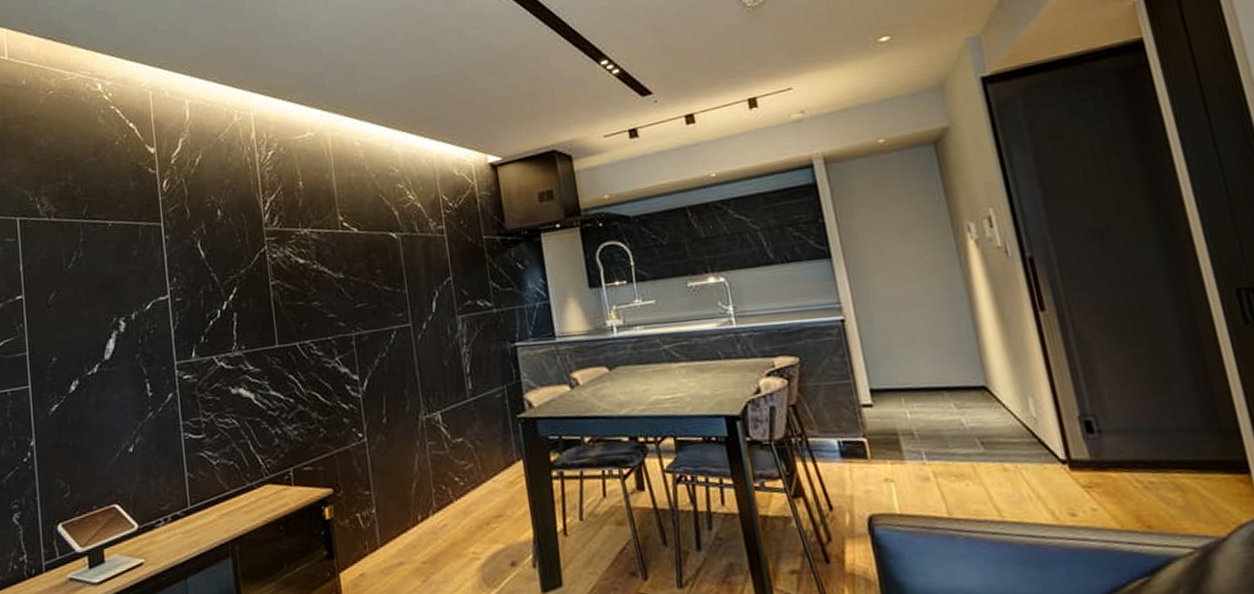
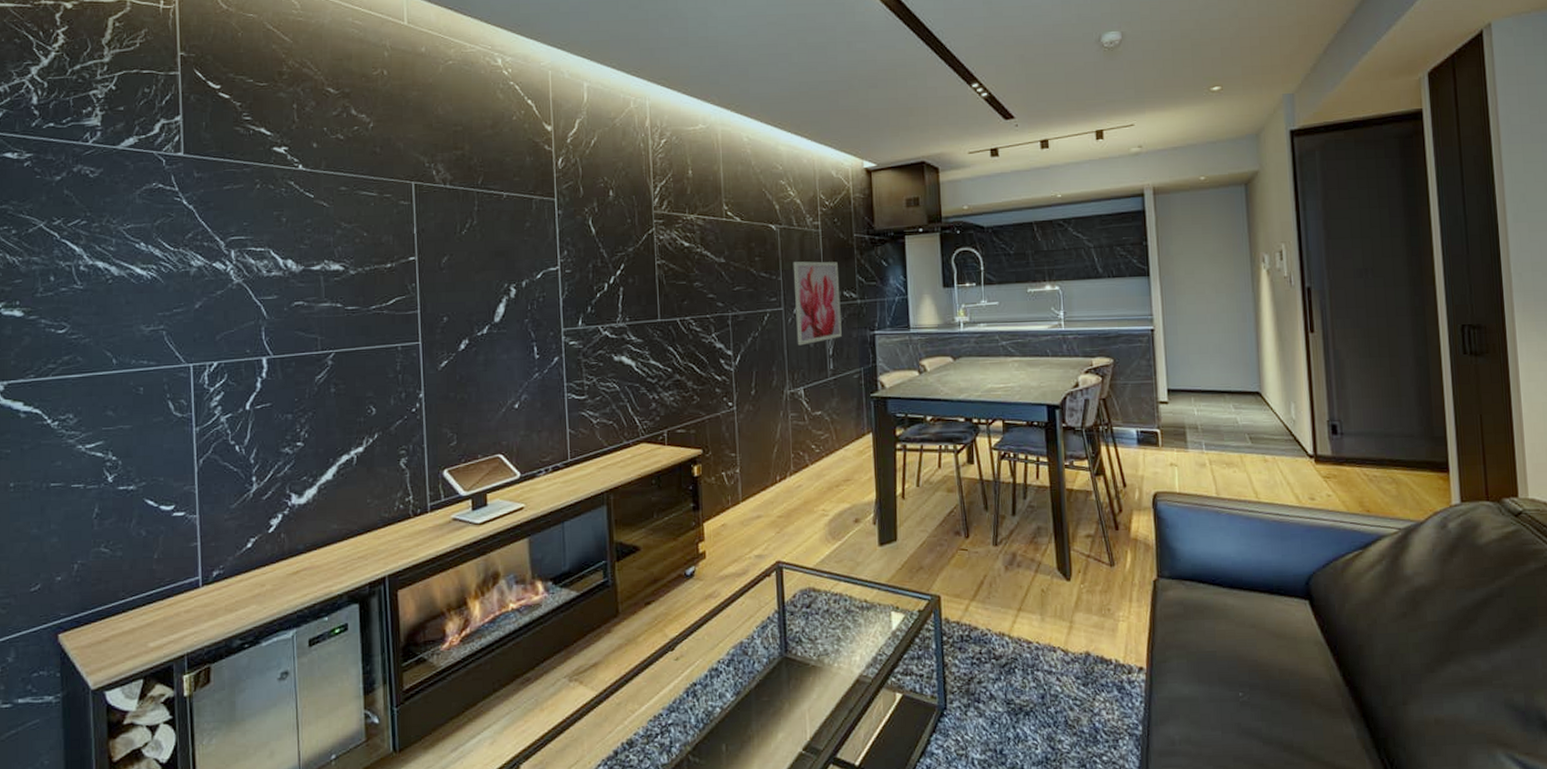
wall art: none [418,268,479,365] -> present [793,261,842,346]

